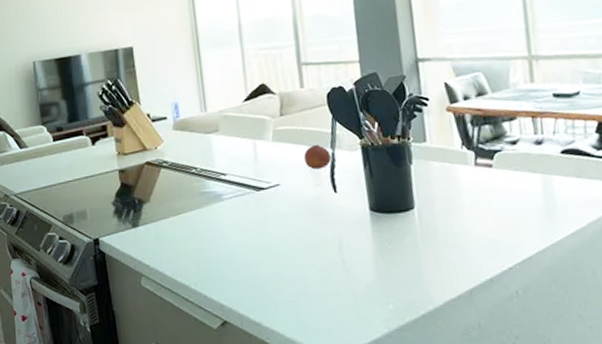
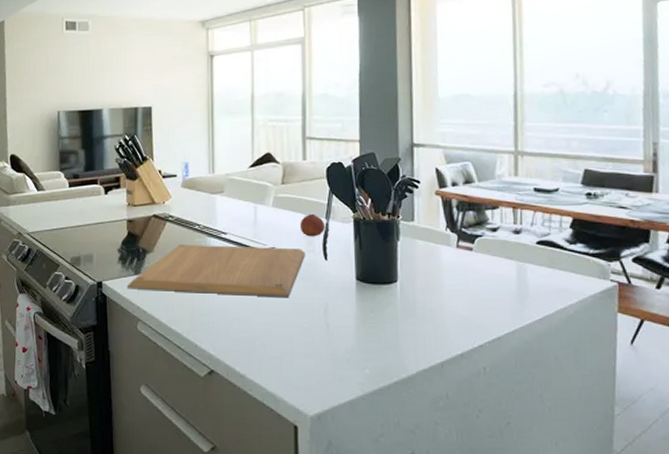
chopping board: none [125,183,313,244] -> present [126,244,305,298]

